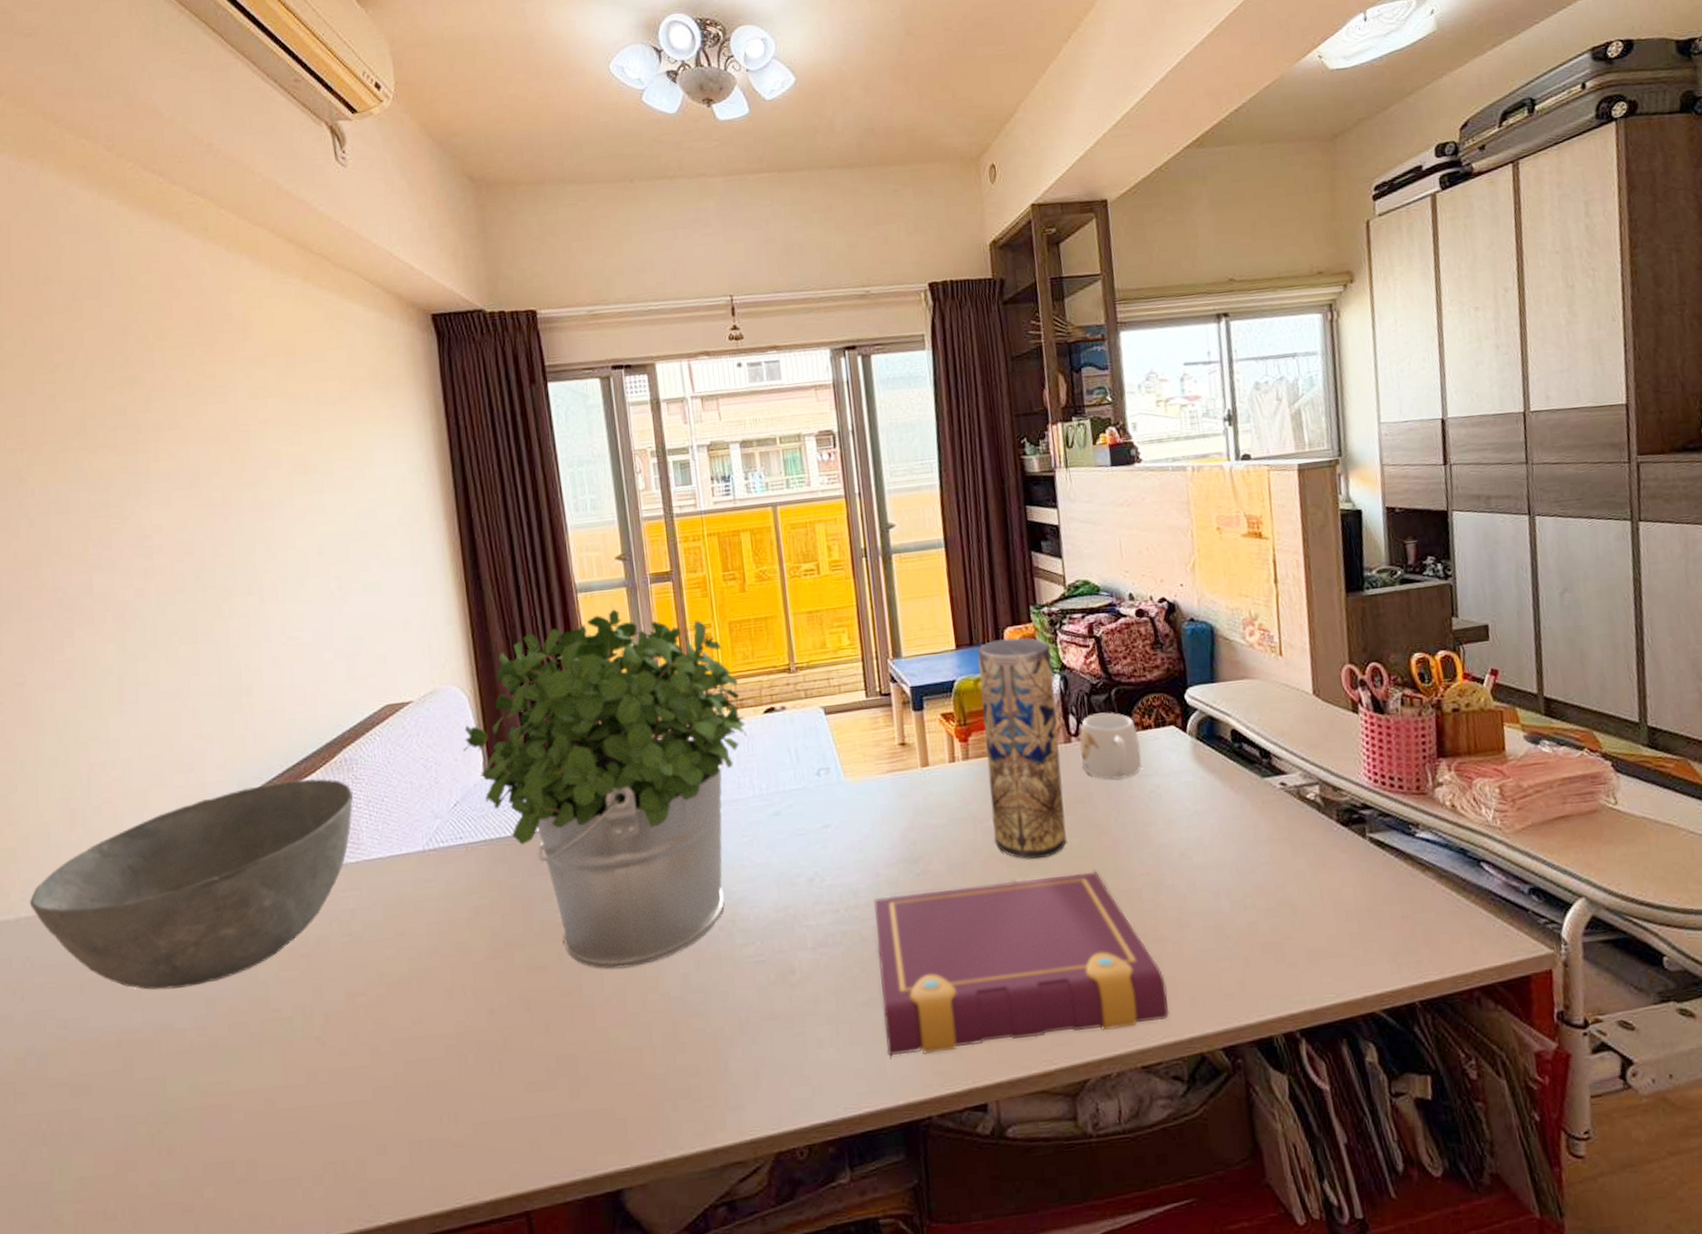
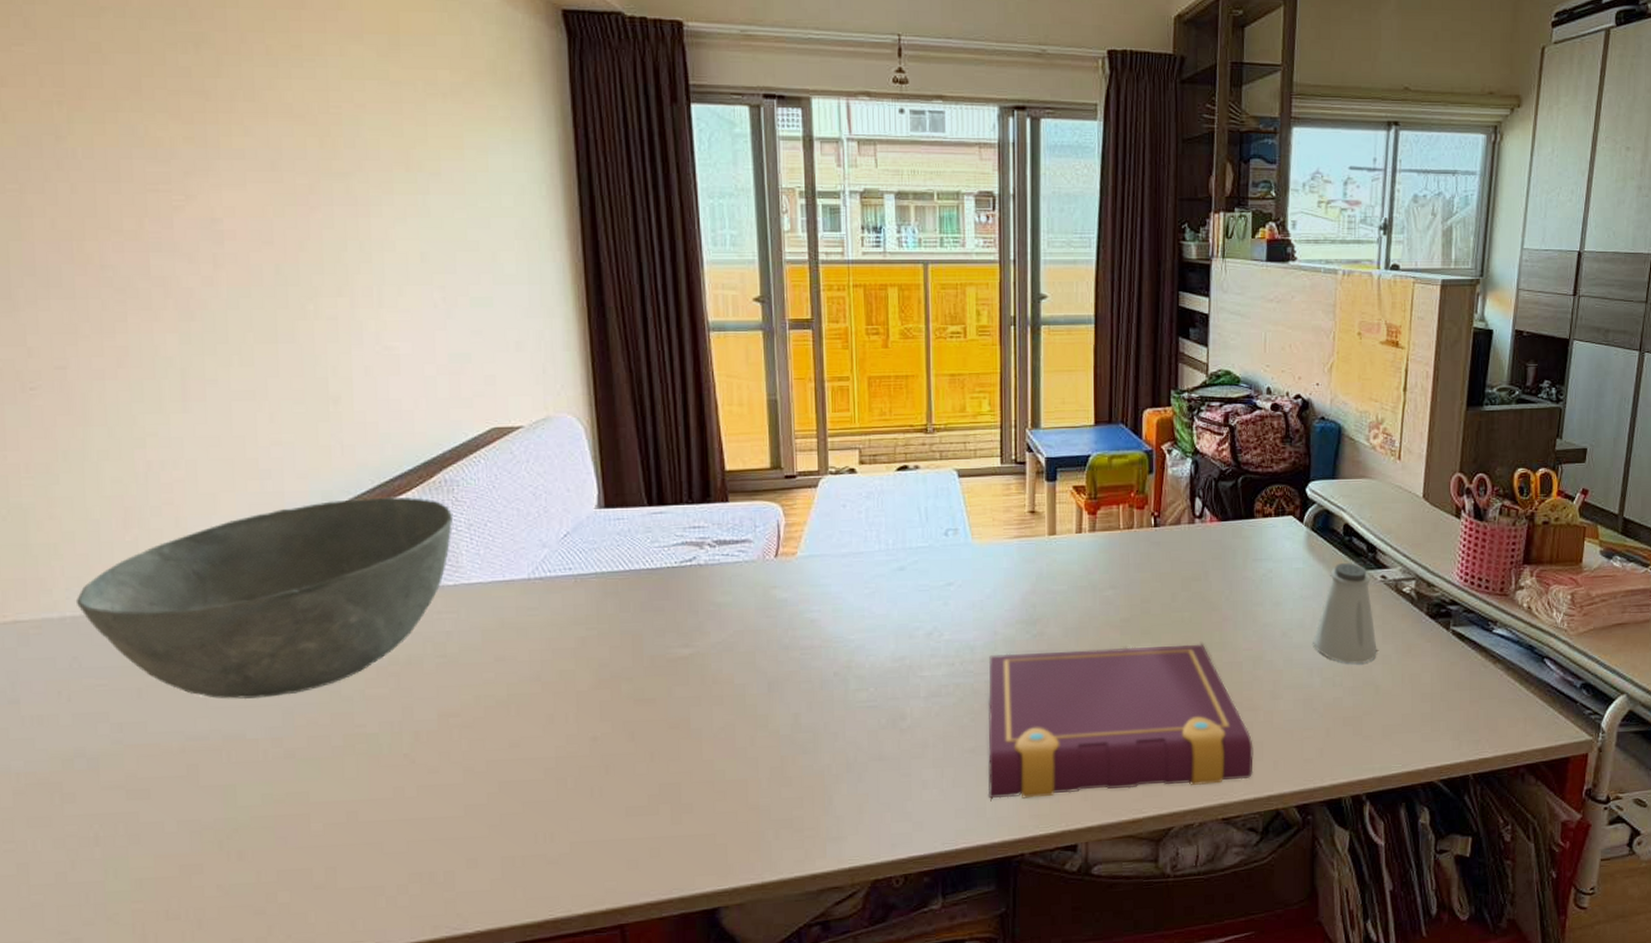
potted plant: present [463,609,747,969] -> none [577,352,877,706]
vase: present [977,637,1067,859] -> none [1111,418,1186,629]
mug: present [1079,712,1142,780] -> none [1201,498,1258,562]
saltshaker: none [1215,771,1289,883] -> present [1313,563,1378,664]

